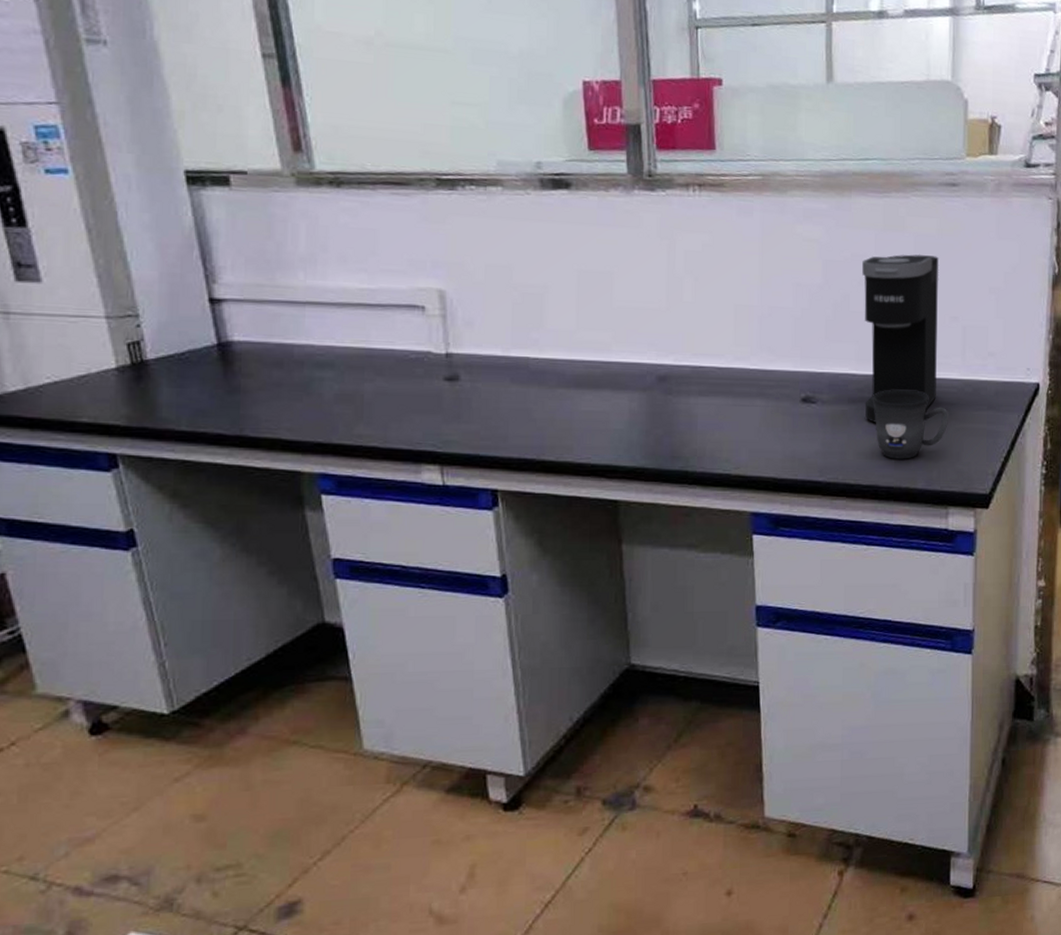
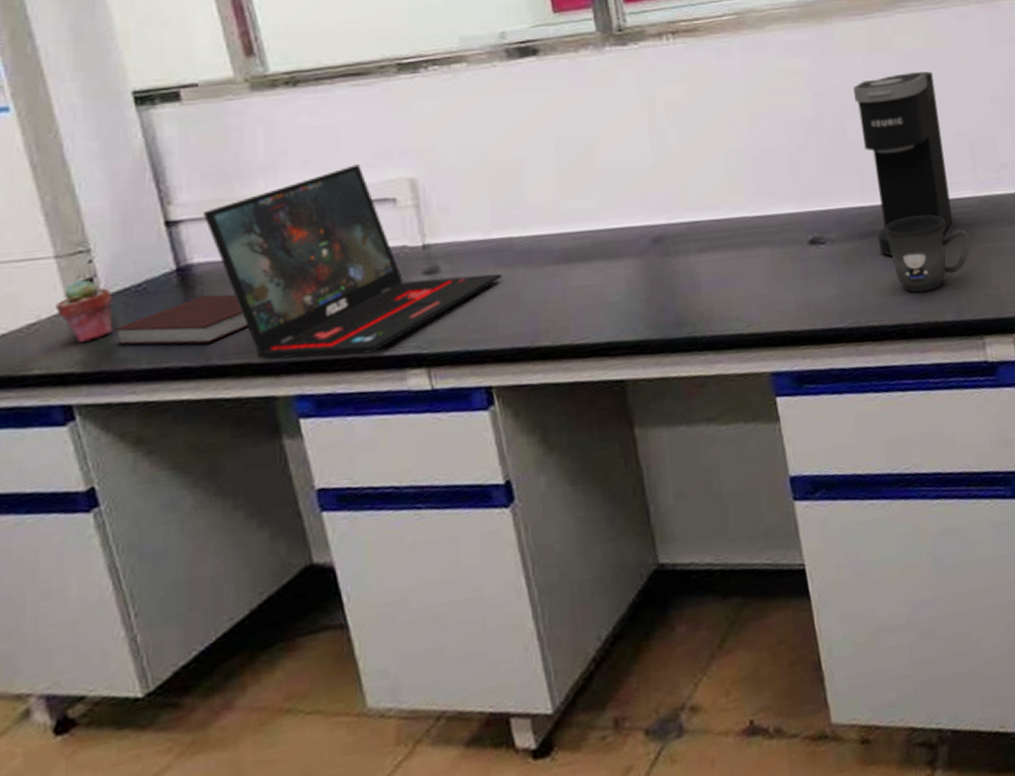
potted succulent: none [104,341,158,400] -> present [55,279,113,344]
notebook: none [157,372,280,416] -> present [113,294,247,346]
laptop: none [245,269,517,445] -> present [203,164,503,360]

